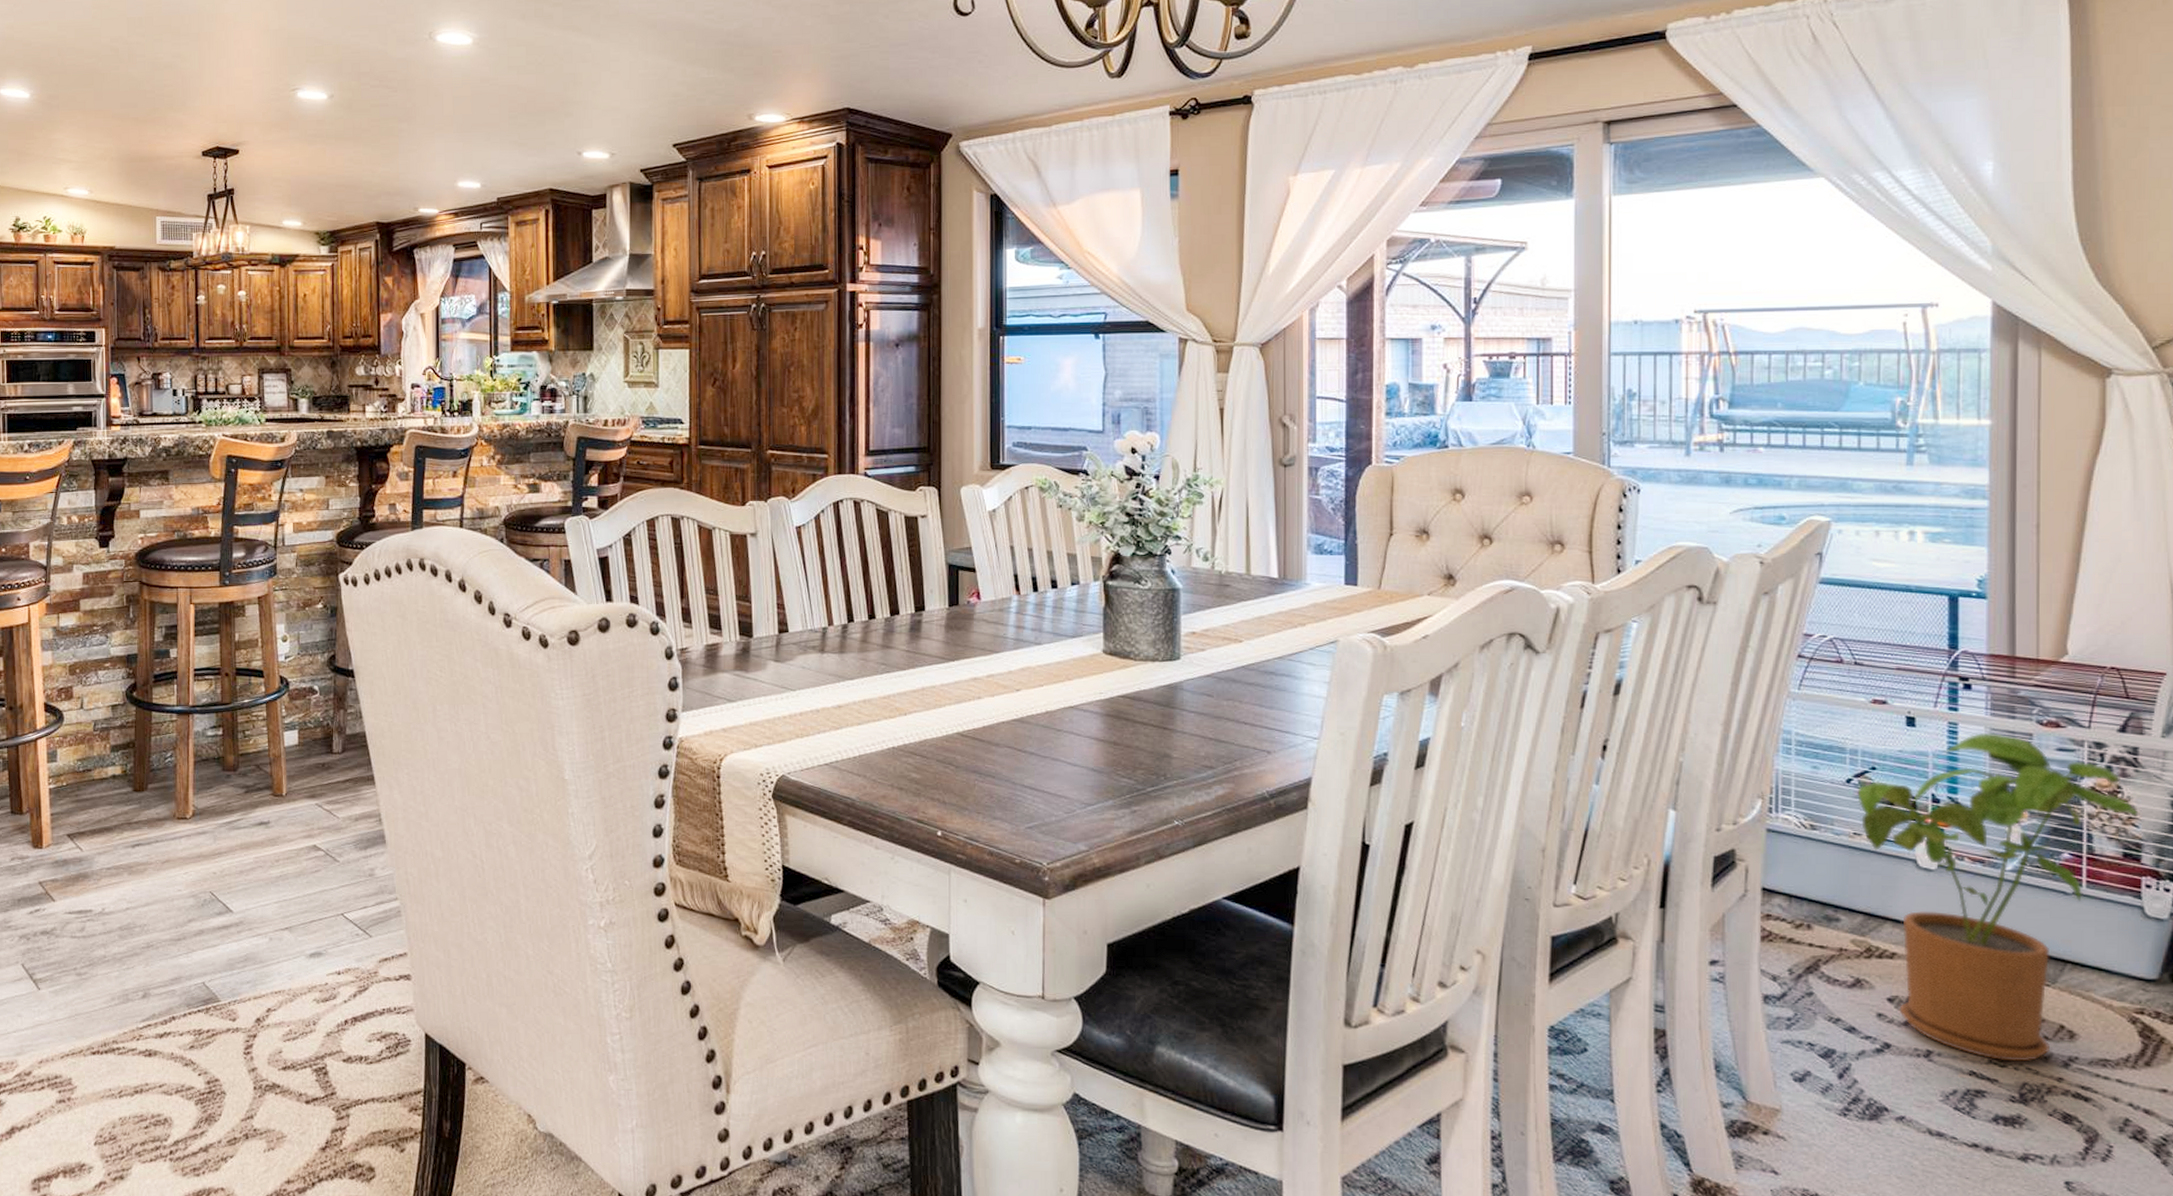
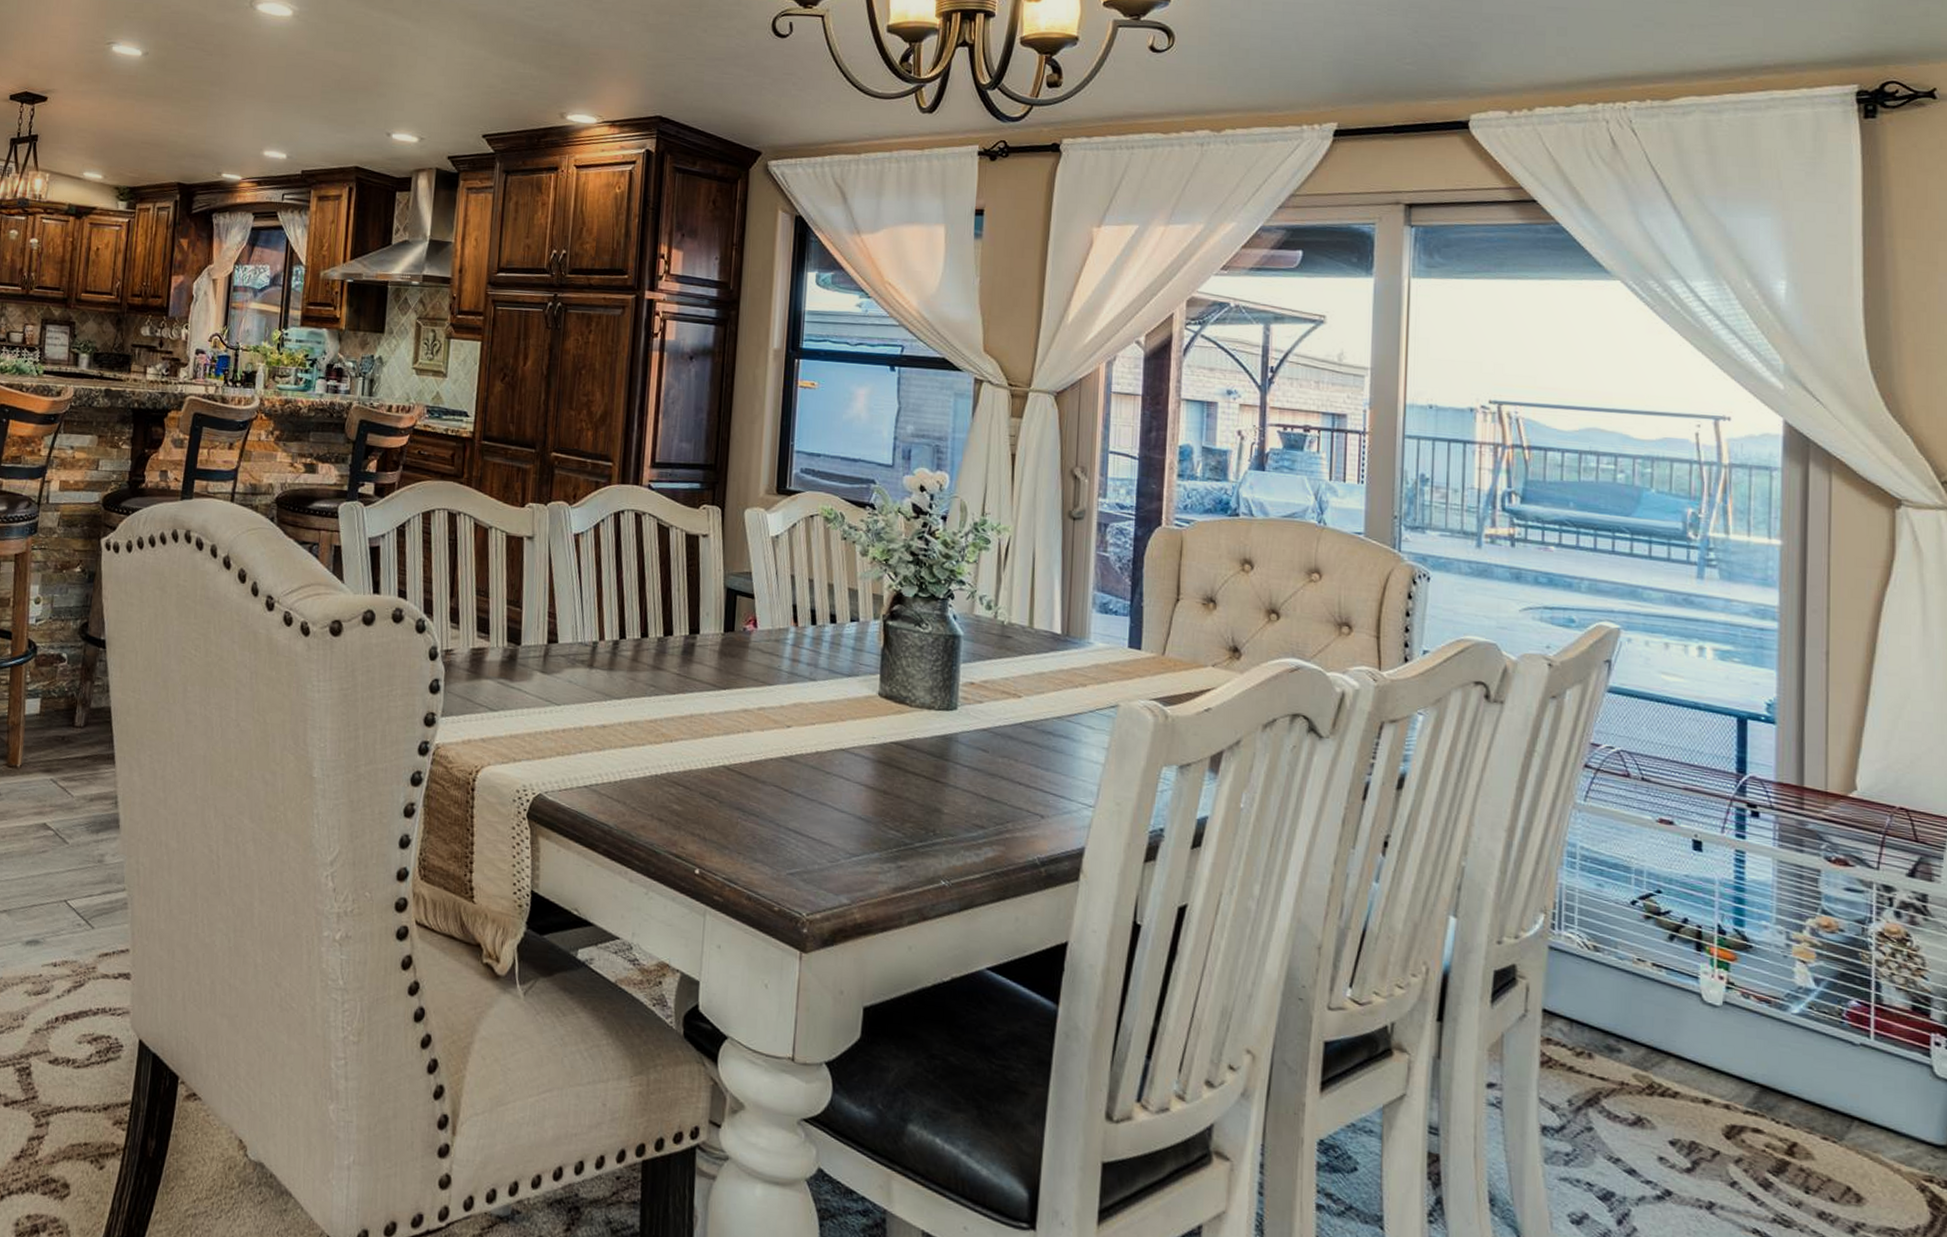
house plant: present [1857,732,2139,1062] -> none [1642,864,1928,1225]

